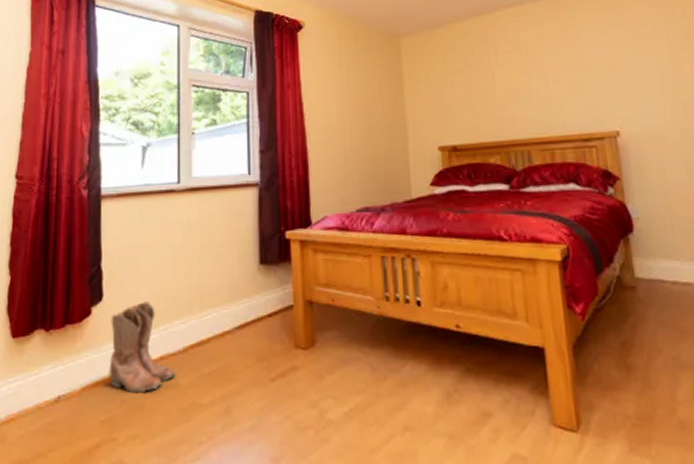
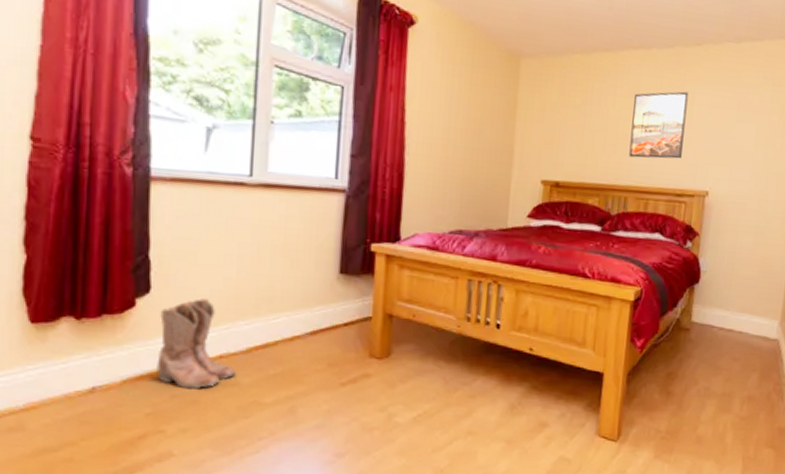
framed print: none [517,36,580,110] -> present [629,91,689,159]

